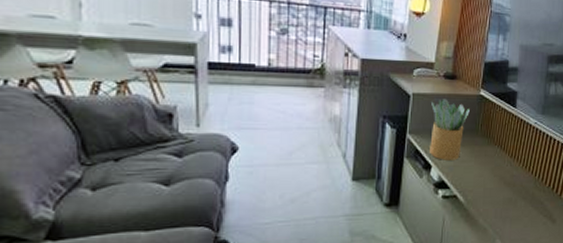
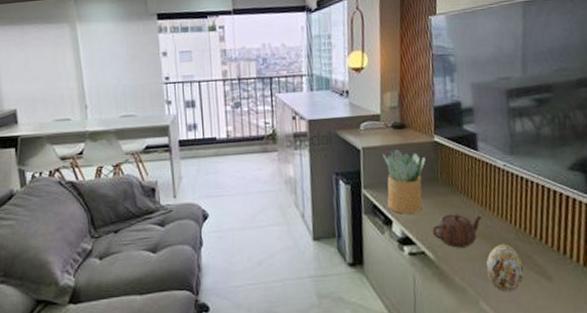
teapot: none [466,163,510,193] -> present [432,213,483,248]
decorative egg: none [506,191,536,231] -> present [486,243,524,291]

